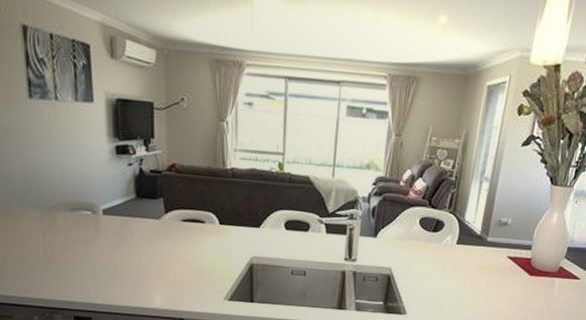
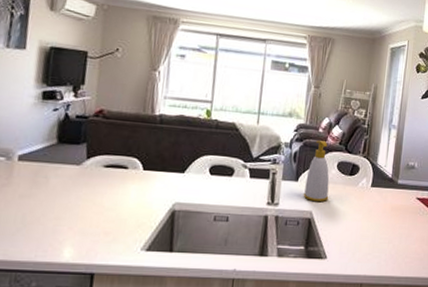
soap bottle: none [382,194,411,259] -> present [303,140,330,202]

